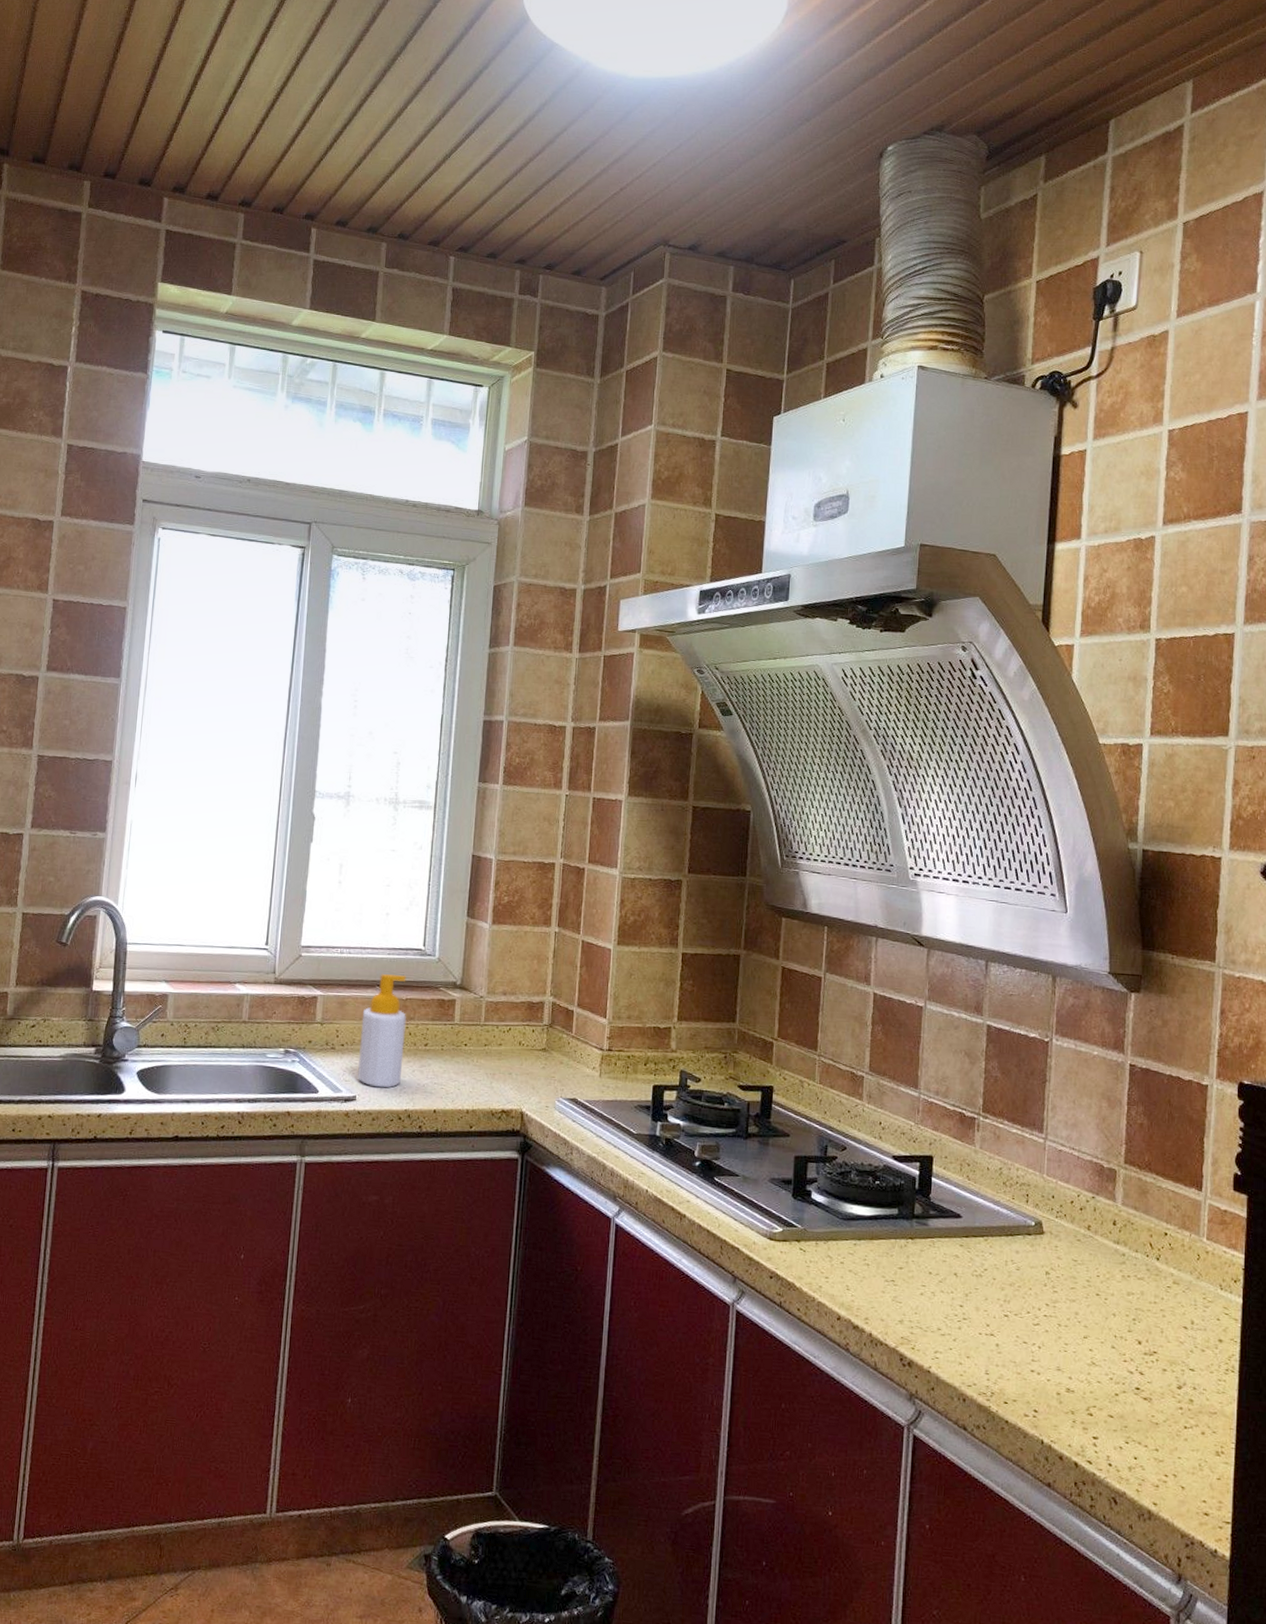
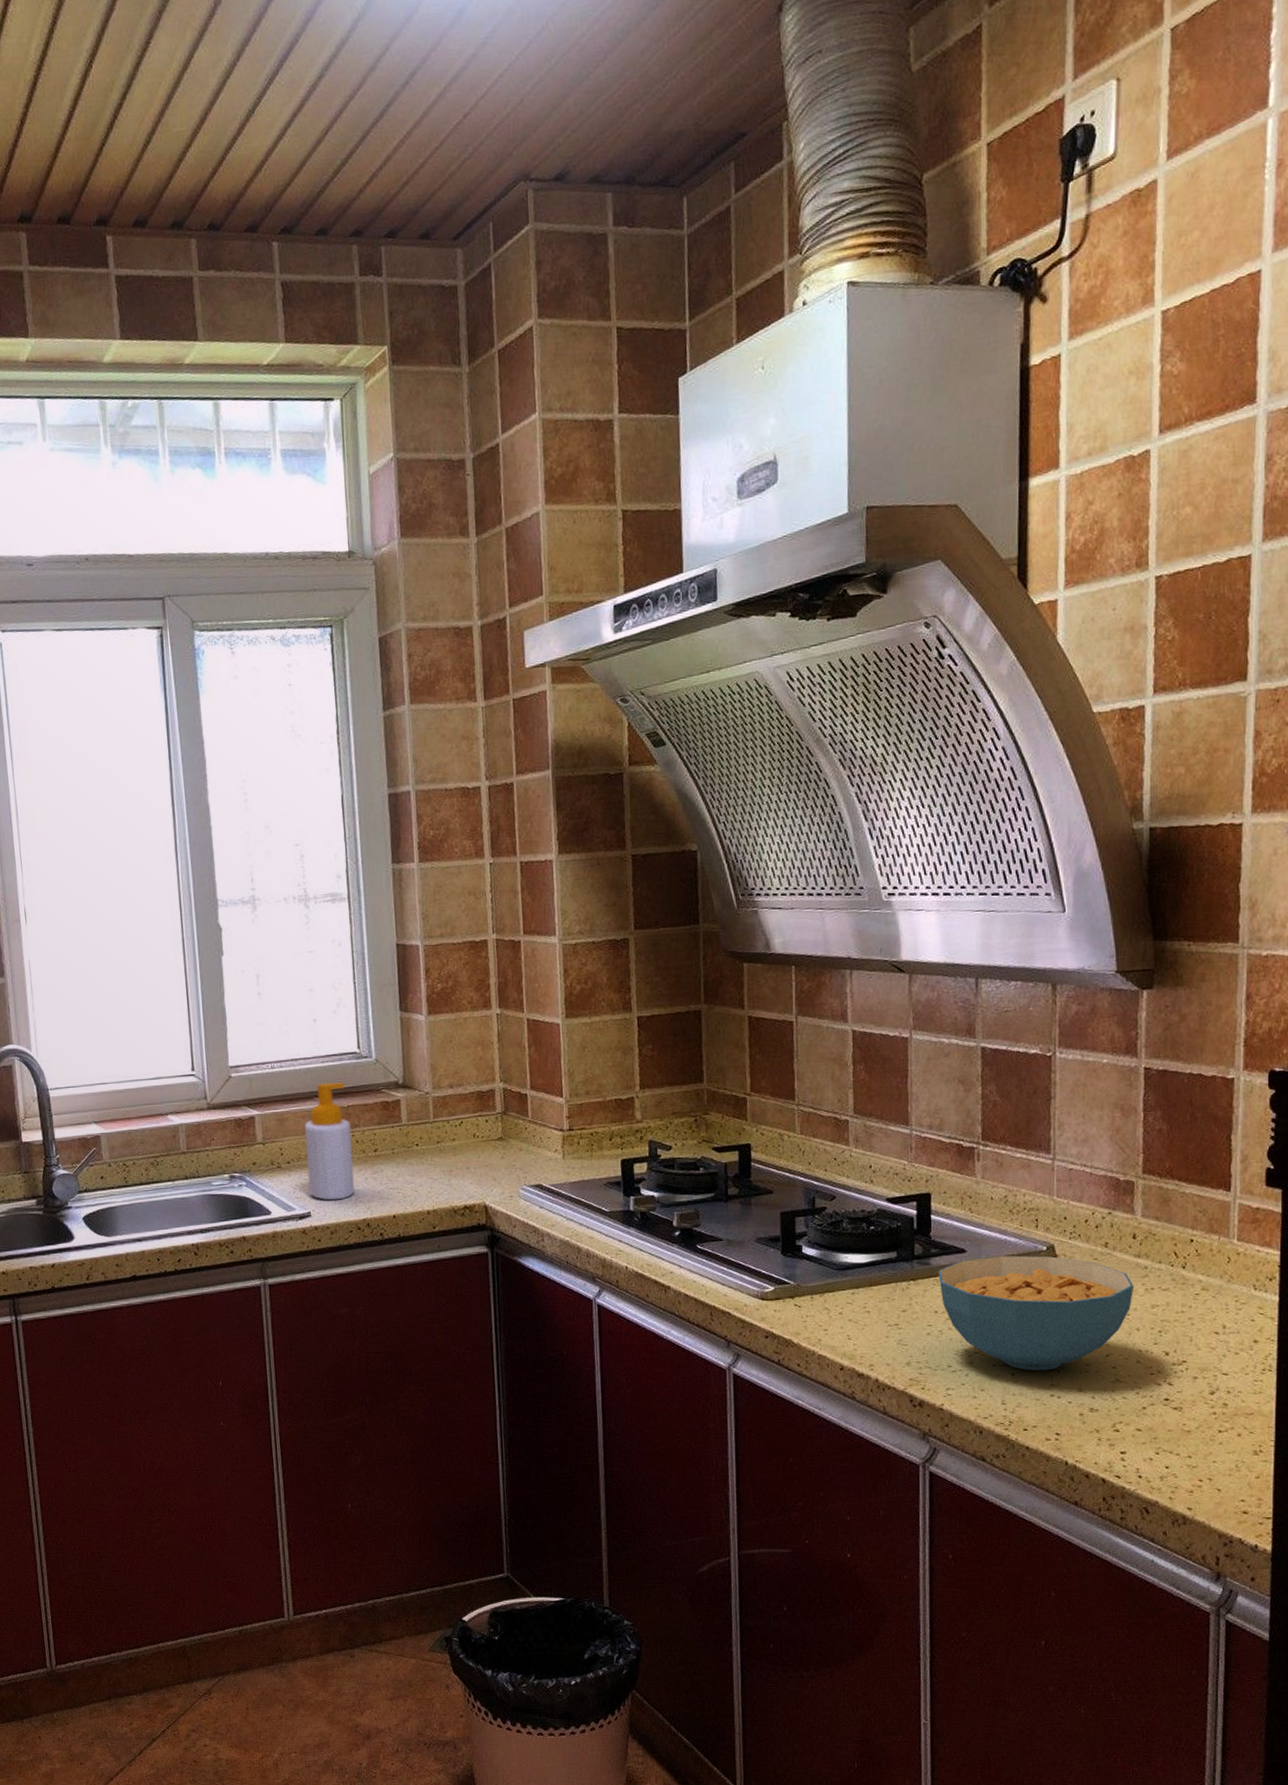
cereal bowl: none [934,1225,1113,1345] -> present [938,1255,1135,1371]

